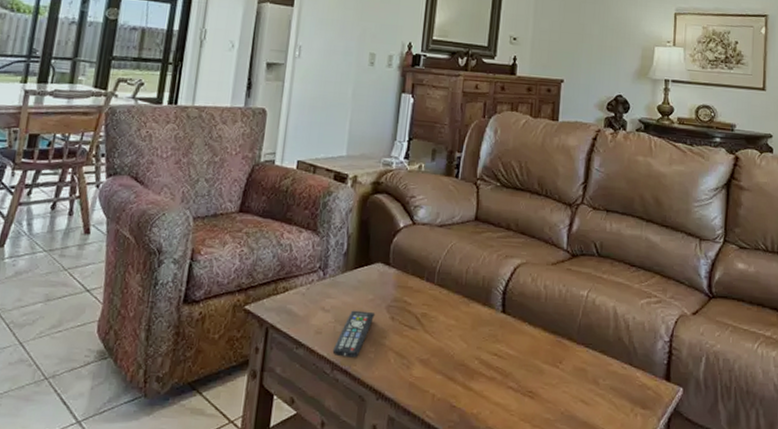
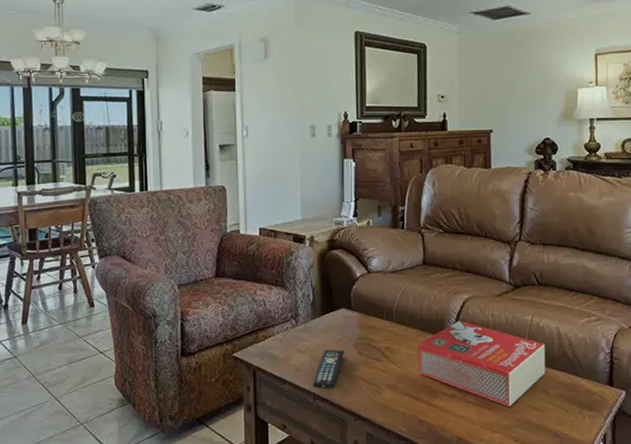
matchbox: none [457,289,600,397] -> present [418,321,546,407]

